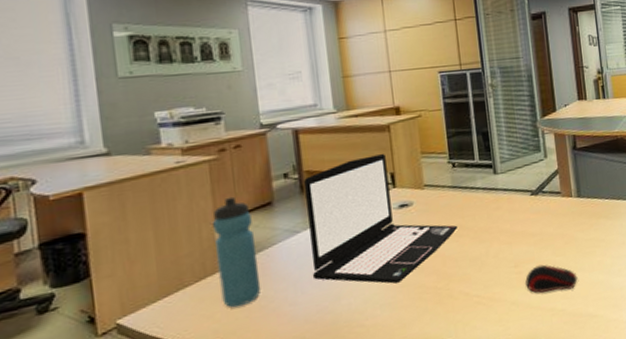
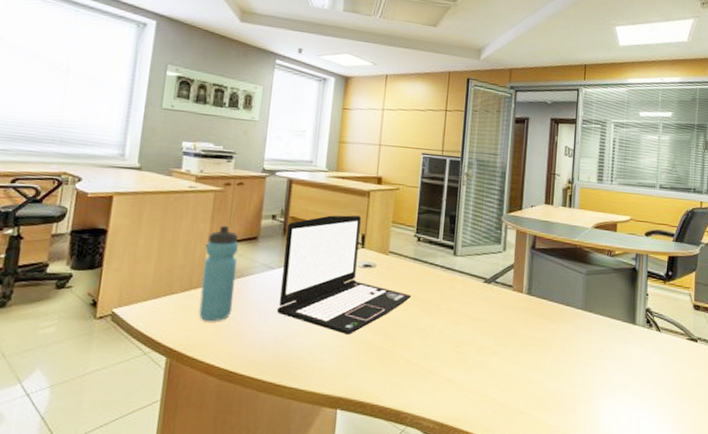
computer mouse: present [525,264,578,293] -> none [463,350,514,381]

